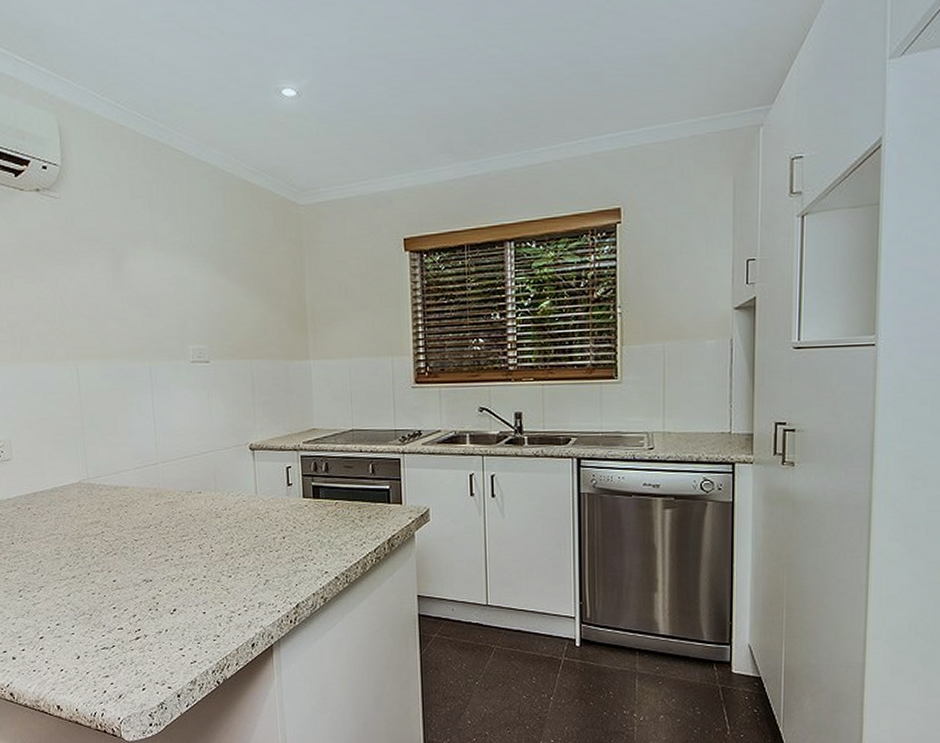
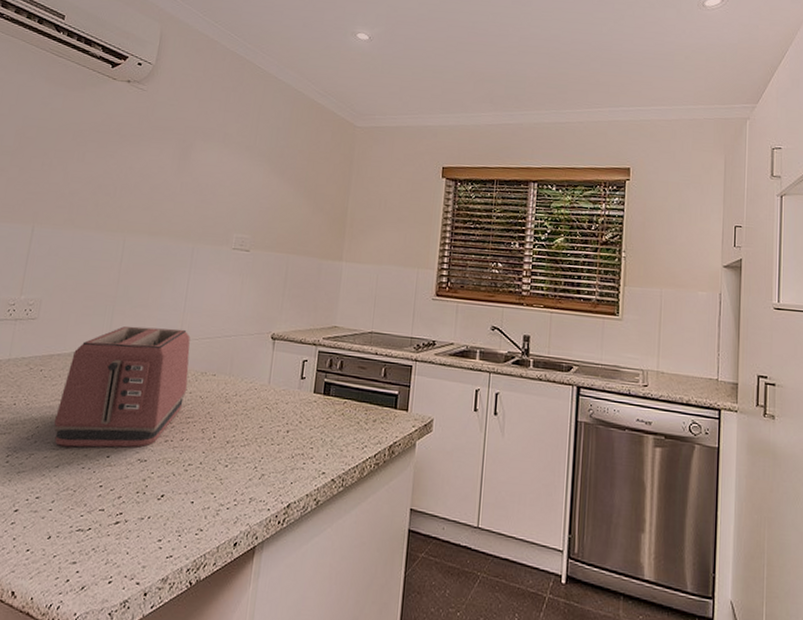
toaster: none [54,451,176,577] -> present [54,326,190,448]

